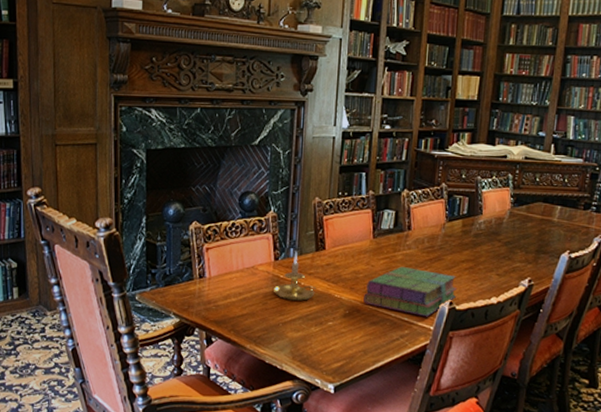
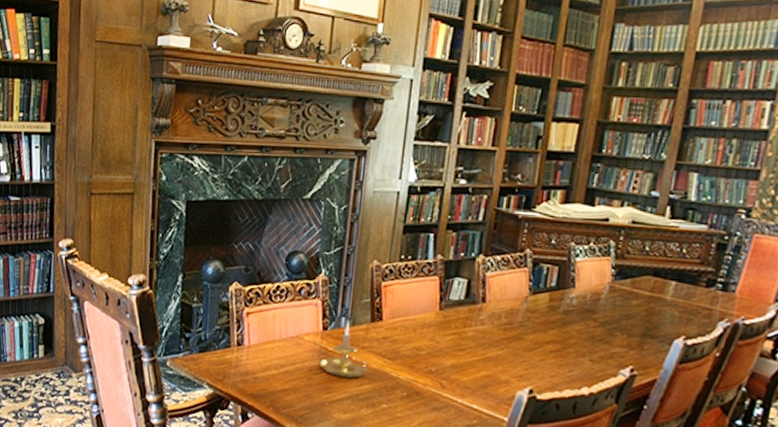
stack of books: present [363,267,456,317] -> none [424,345,539,406]

